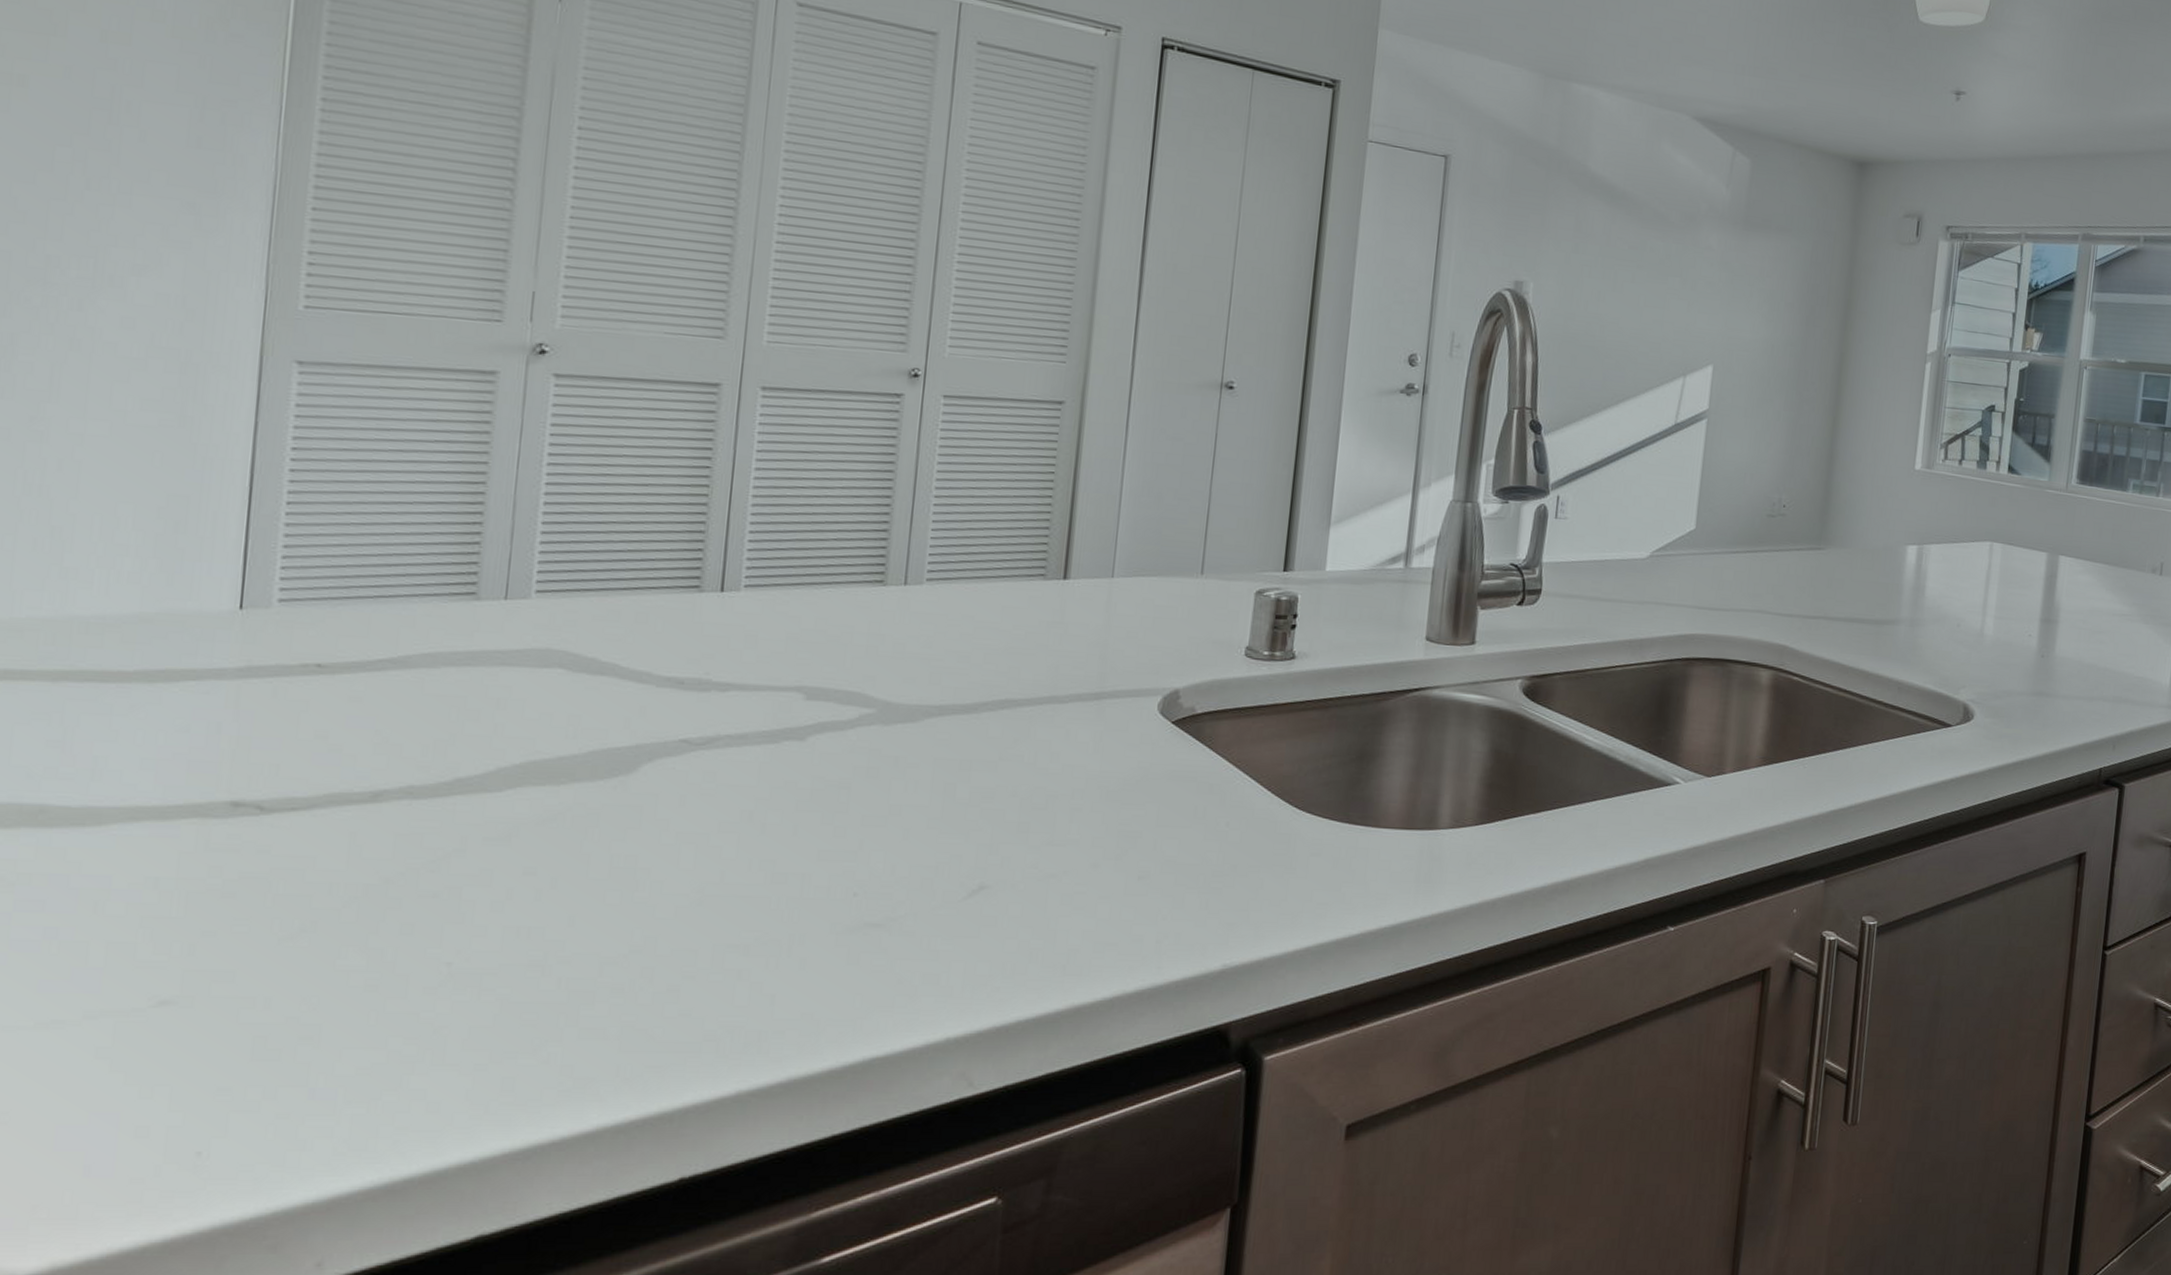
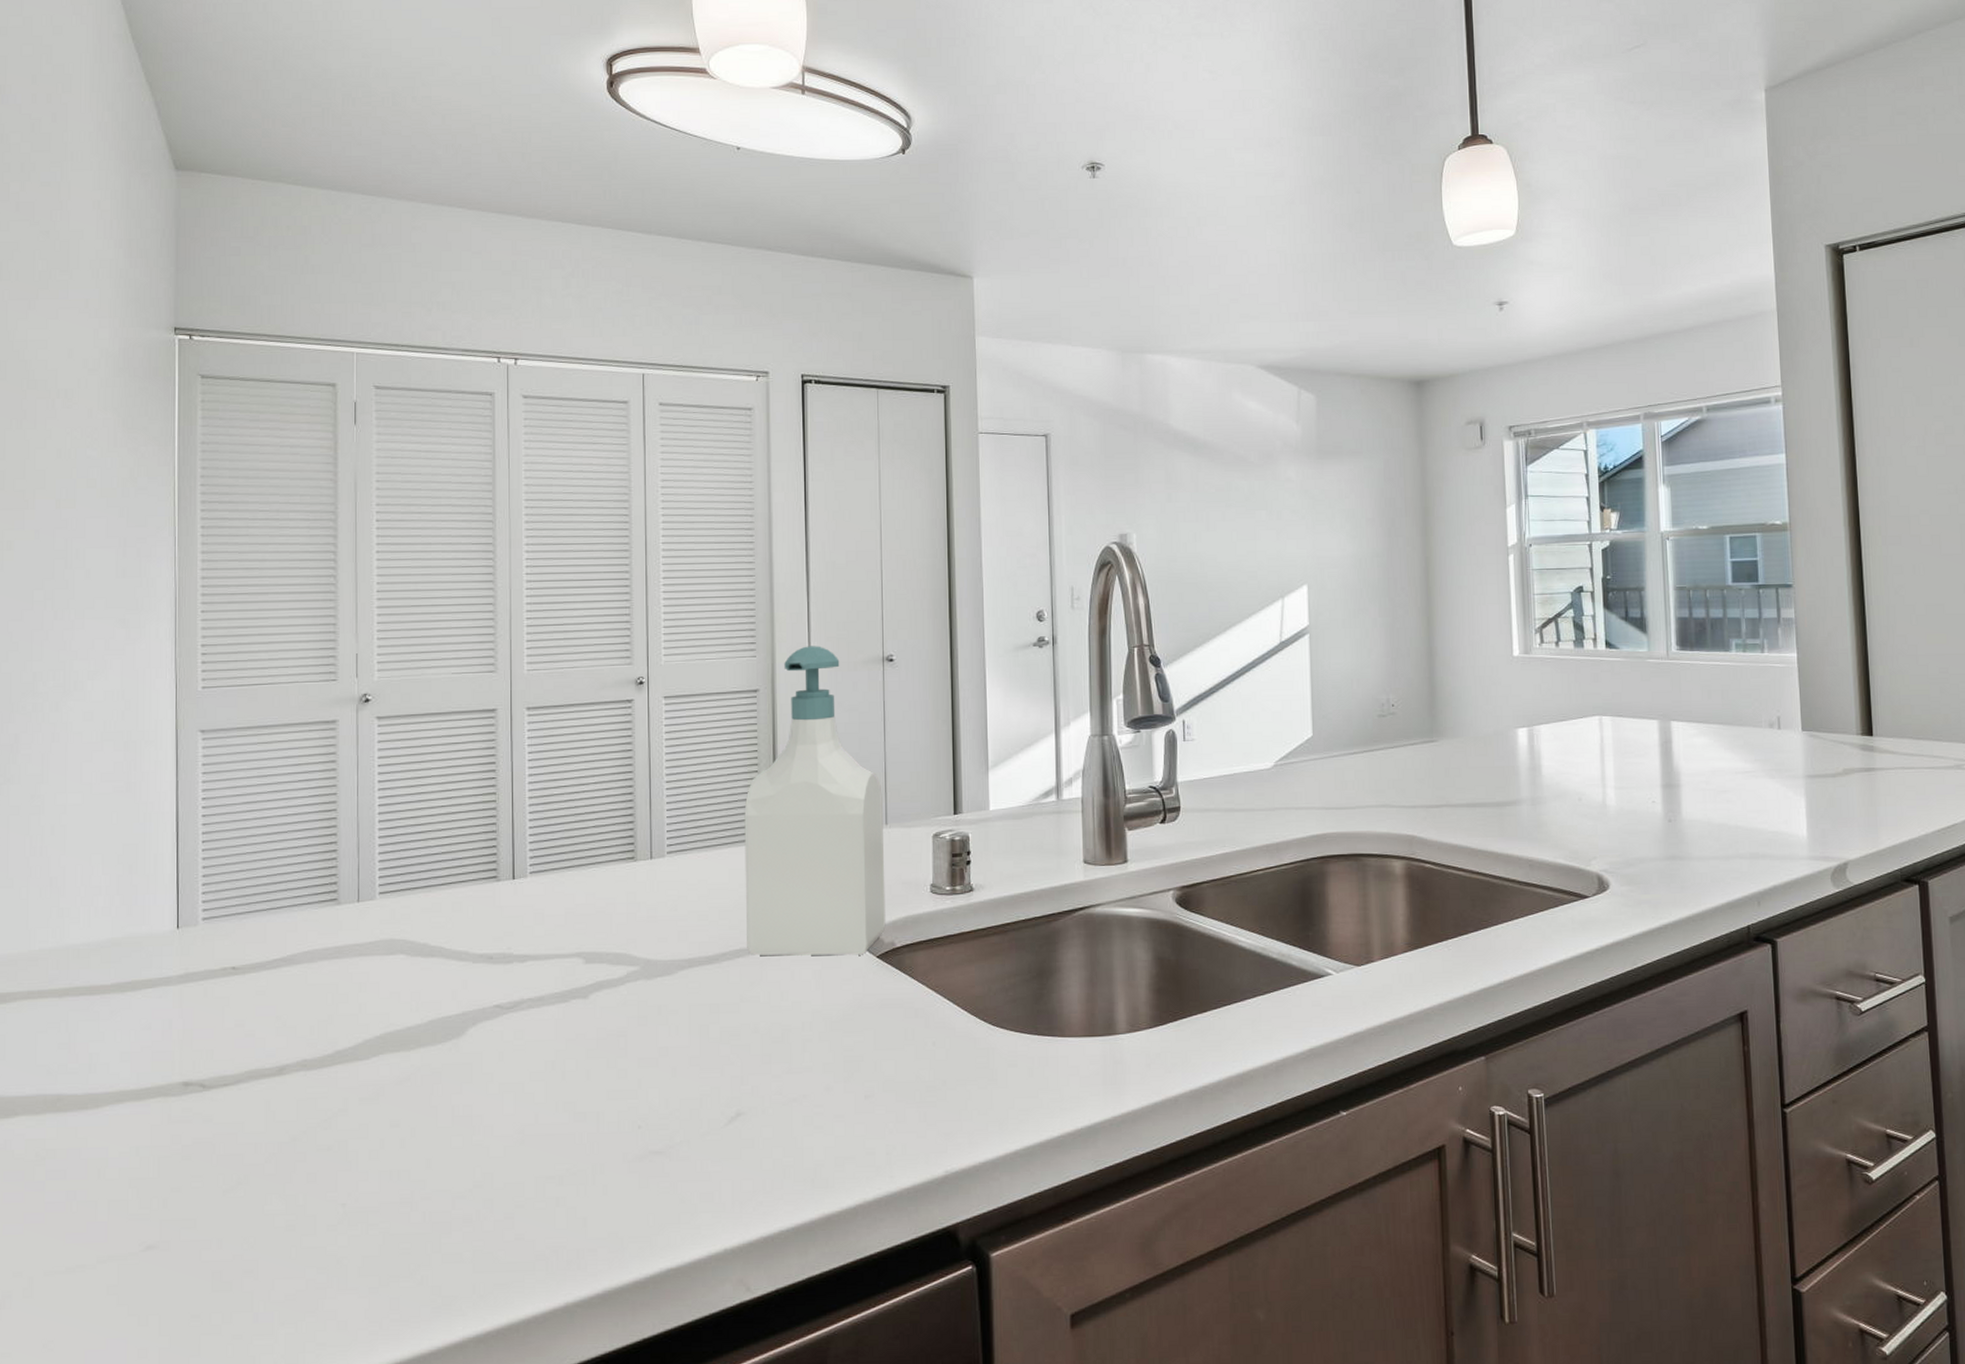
soap bottle: none [1014,358,1202,719] -> present [744,646,886,956]

